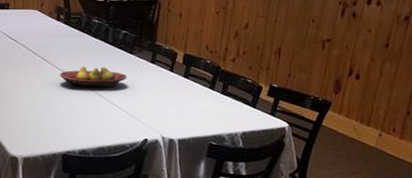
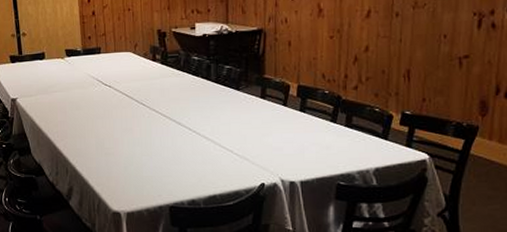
fruit bowl: present [59,66,127,89] -> none [160,107,236,131]

